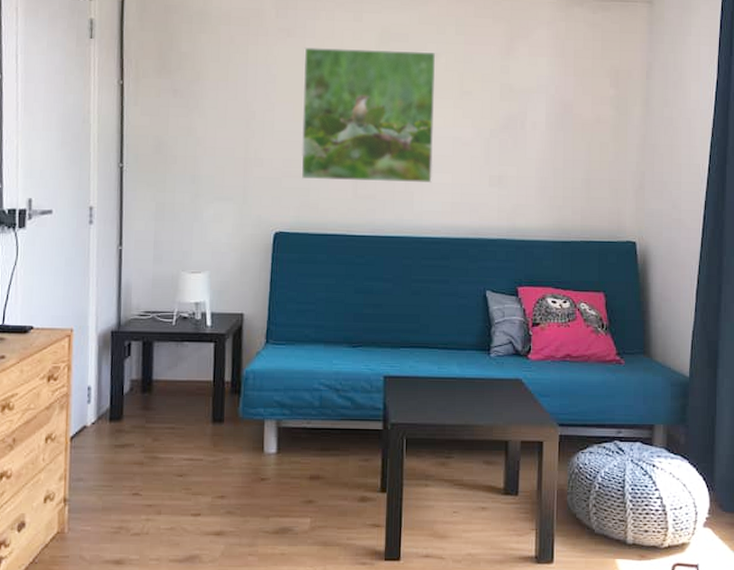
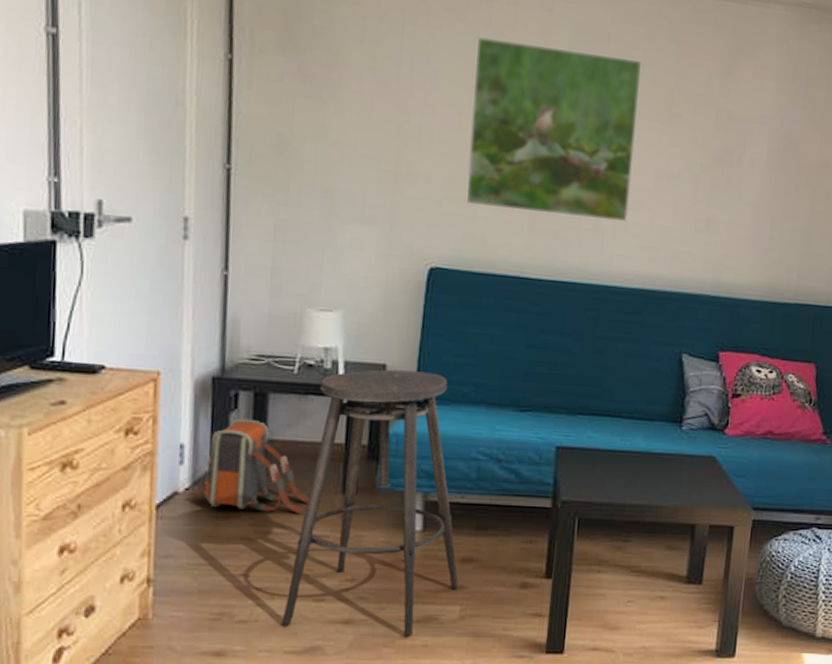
backpack: none [93,364,186,442] -> present [187,419,309,515]
stool: none [166,317,309,546] -> present [281,369,459,636]

